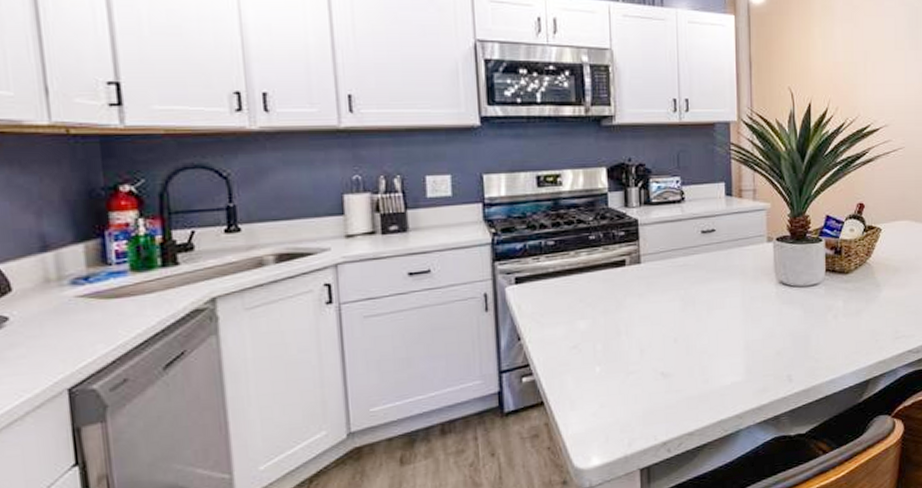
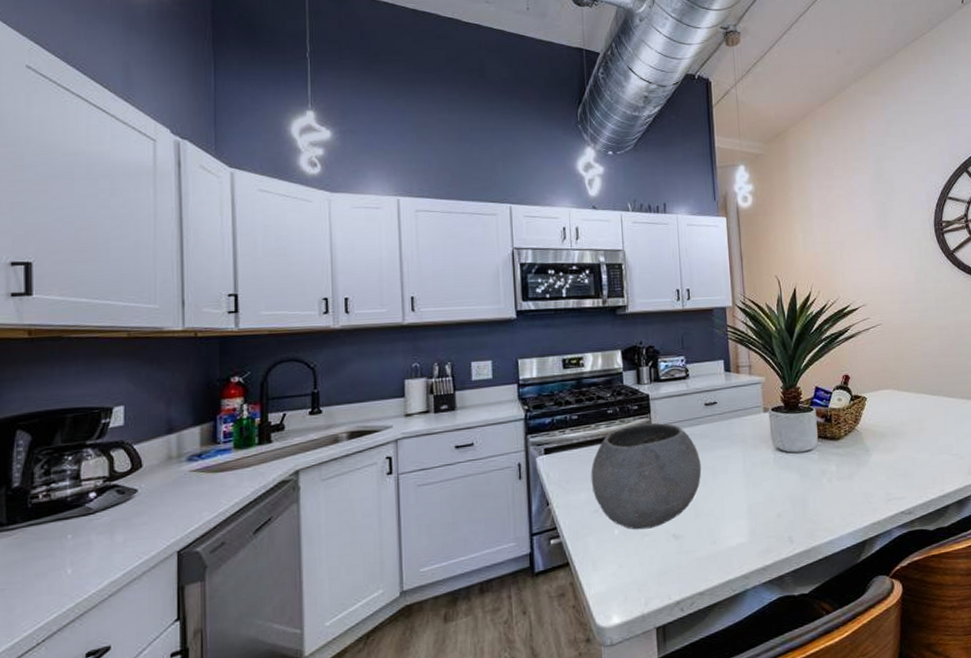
bowl: none [569,250,695,368] -> present [591,422,702,530]

